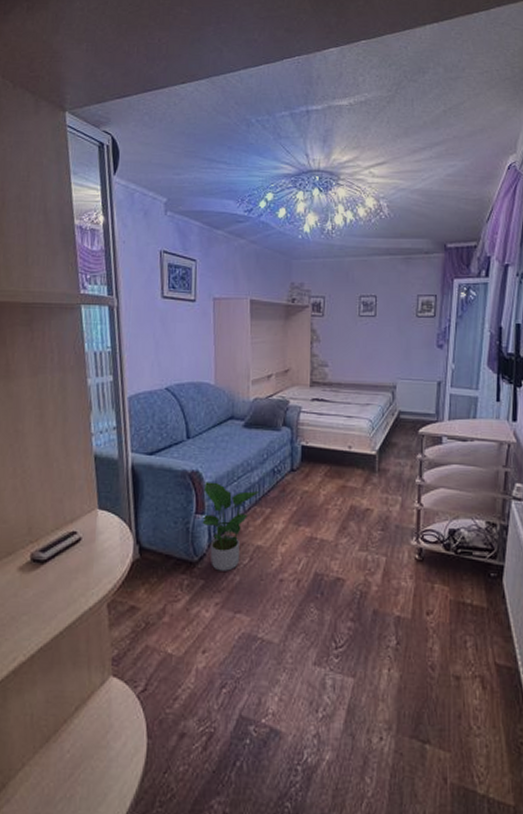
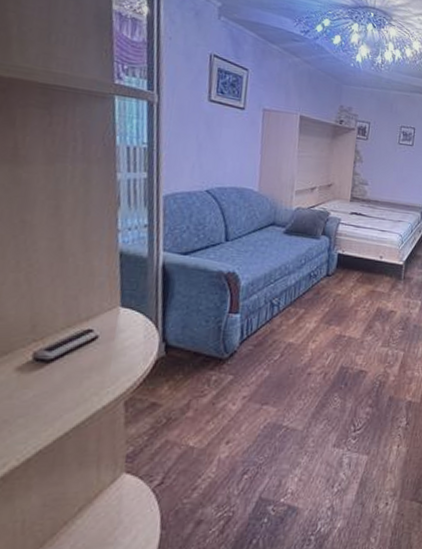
potted plant: present [201,482,260,571] -> none [234,283,295,367]

